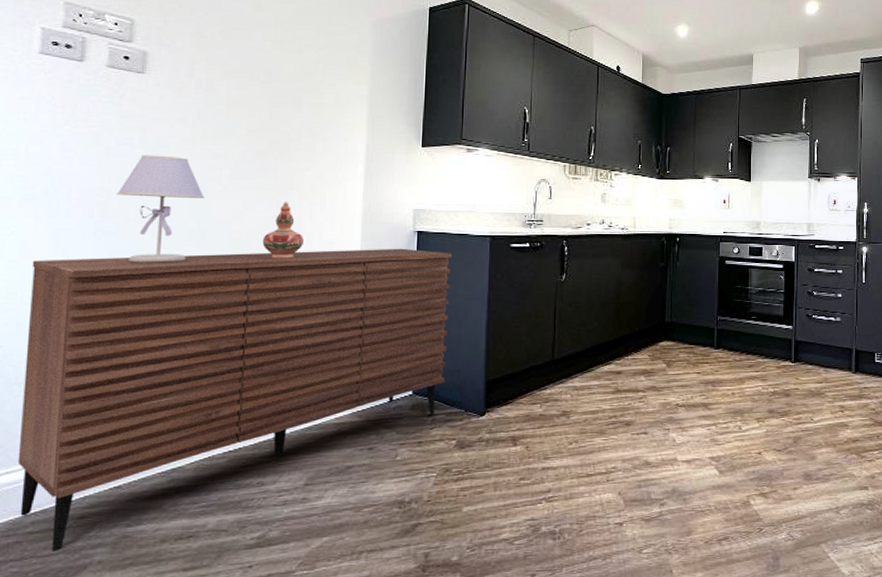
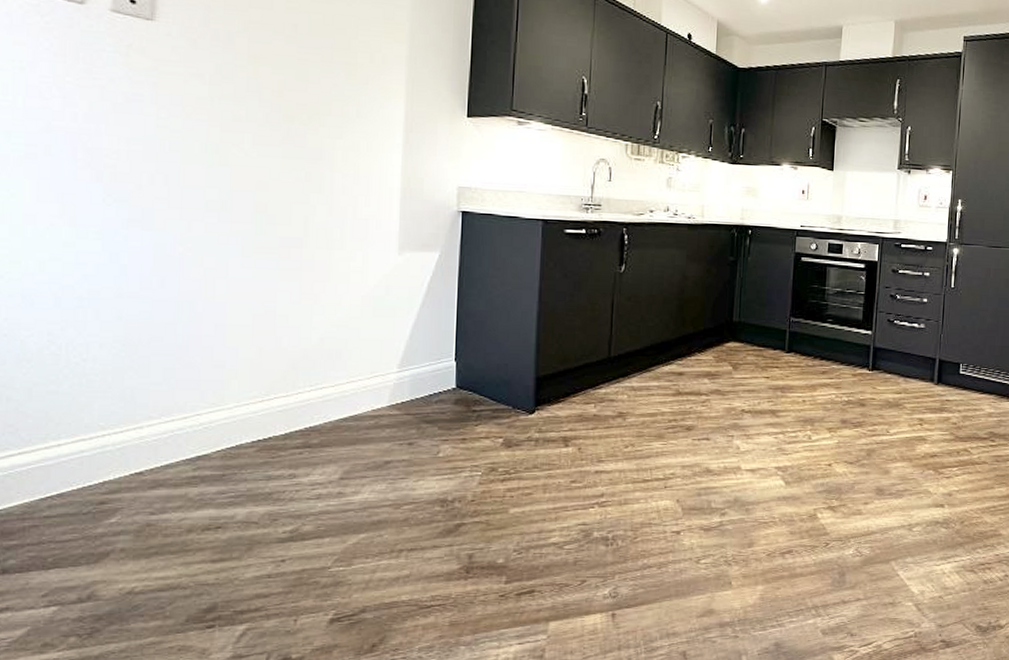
sideboard: present [17,248,453,552] -> none [30,226,501,537]
table lamp: present [116,155,205,264] -> none [127,113,225,236]
decorative vase: present [262,202,305,258] -> none [290,173,337,236]

